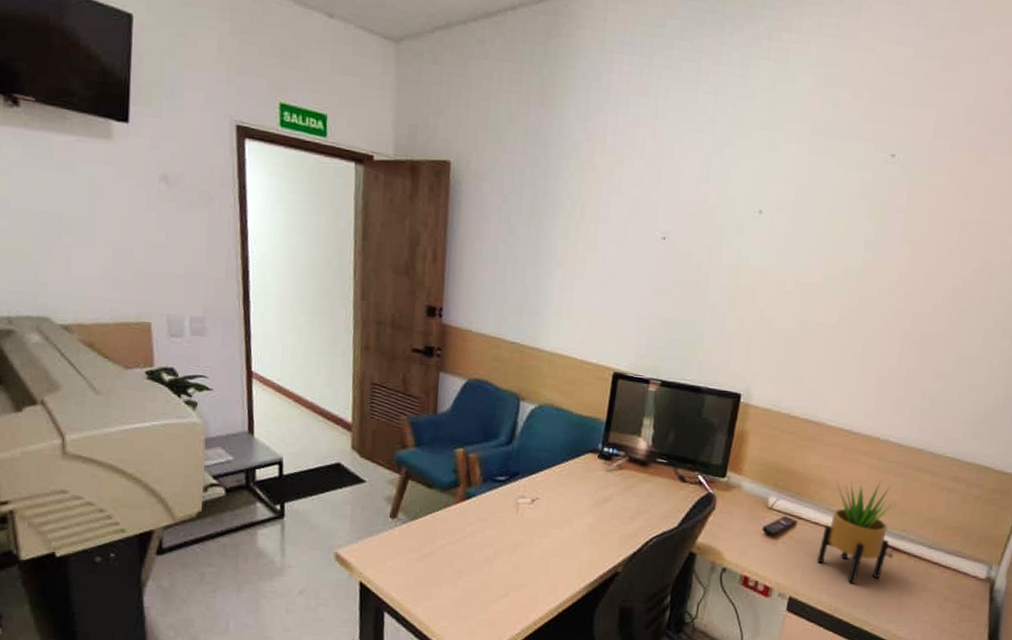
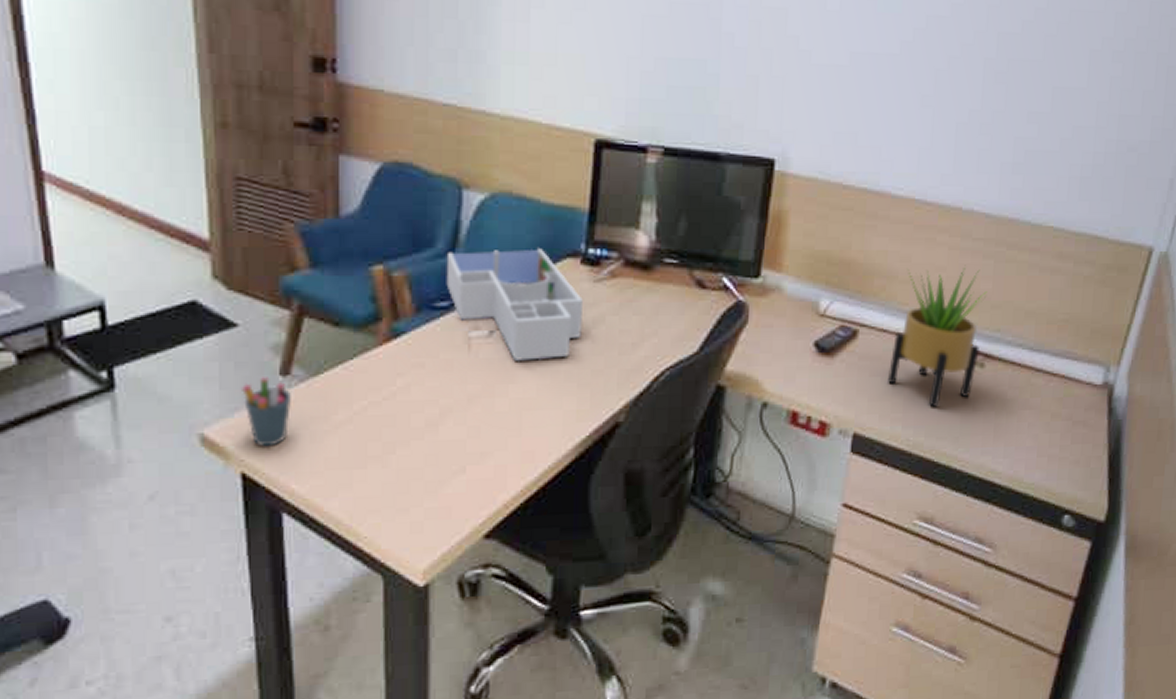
pen holder: none [364,518,397,566] -> present [242,377,292,447]
desk organizer: none [504,443,599,523] -> present [446,248,584,361]

